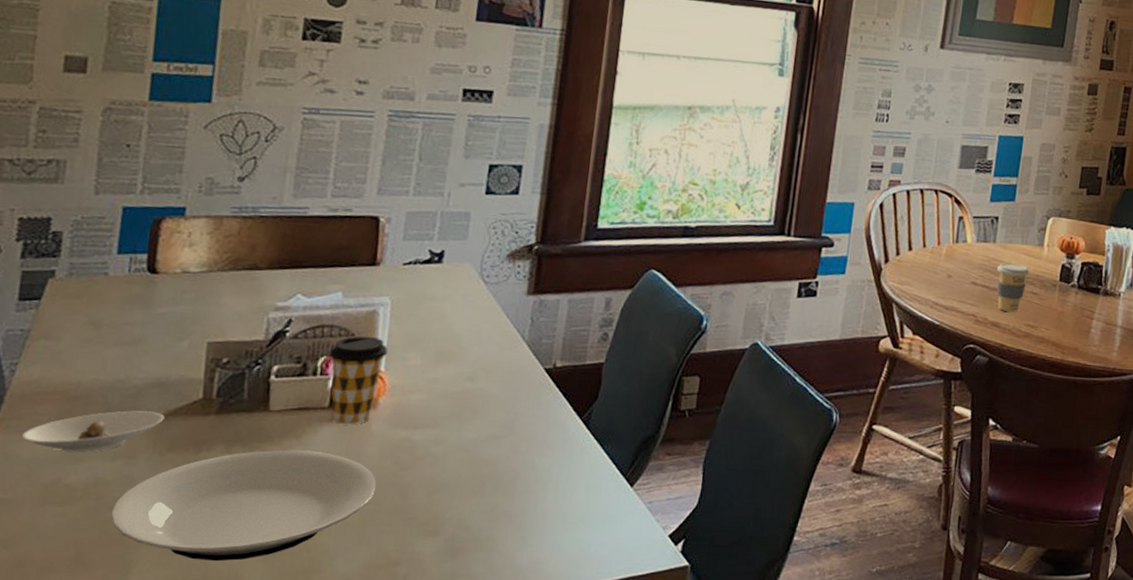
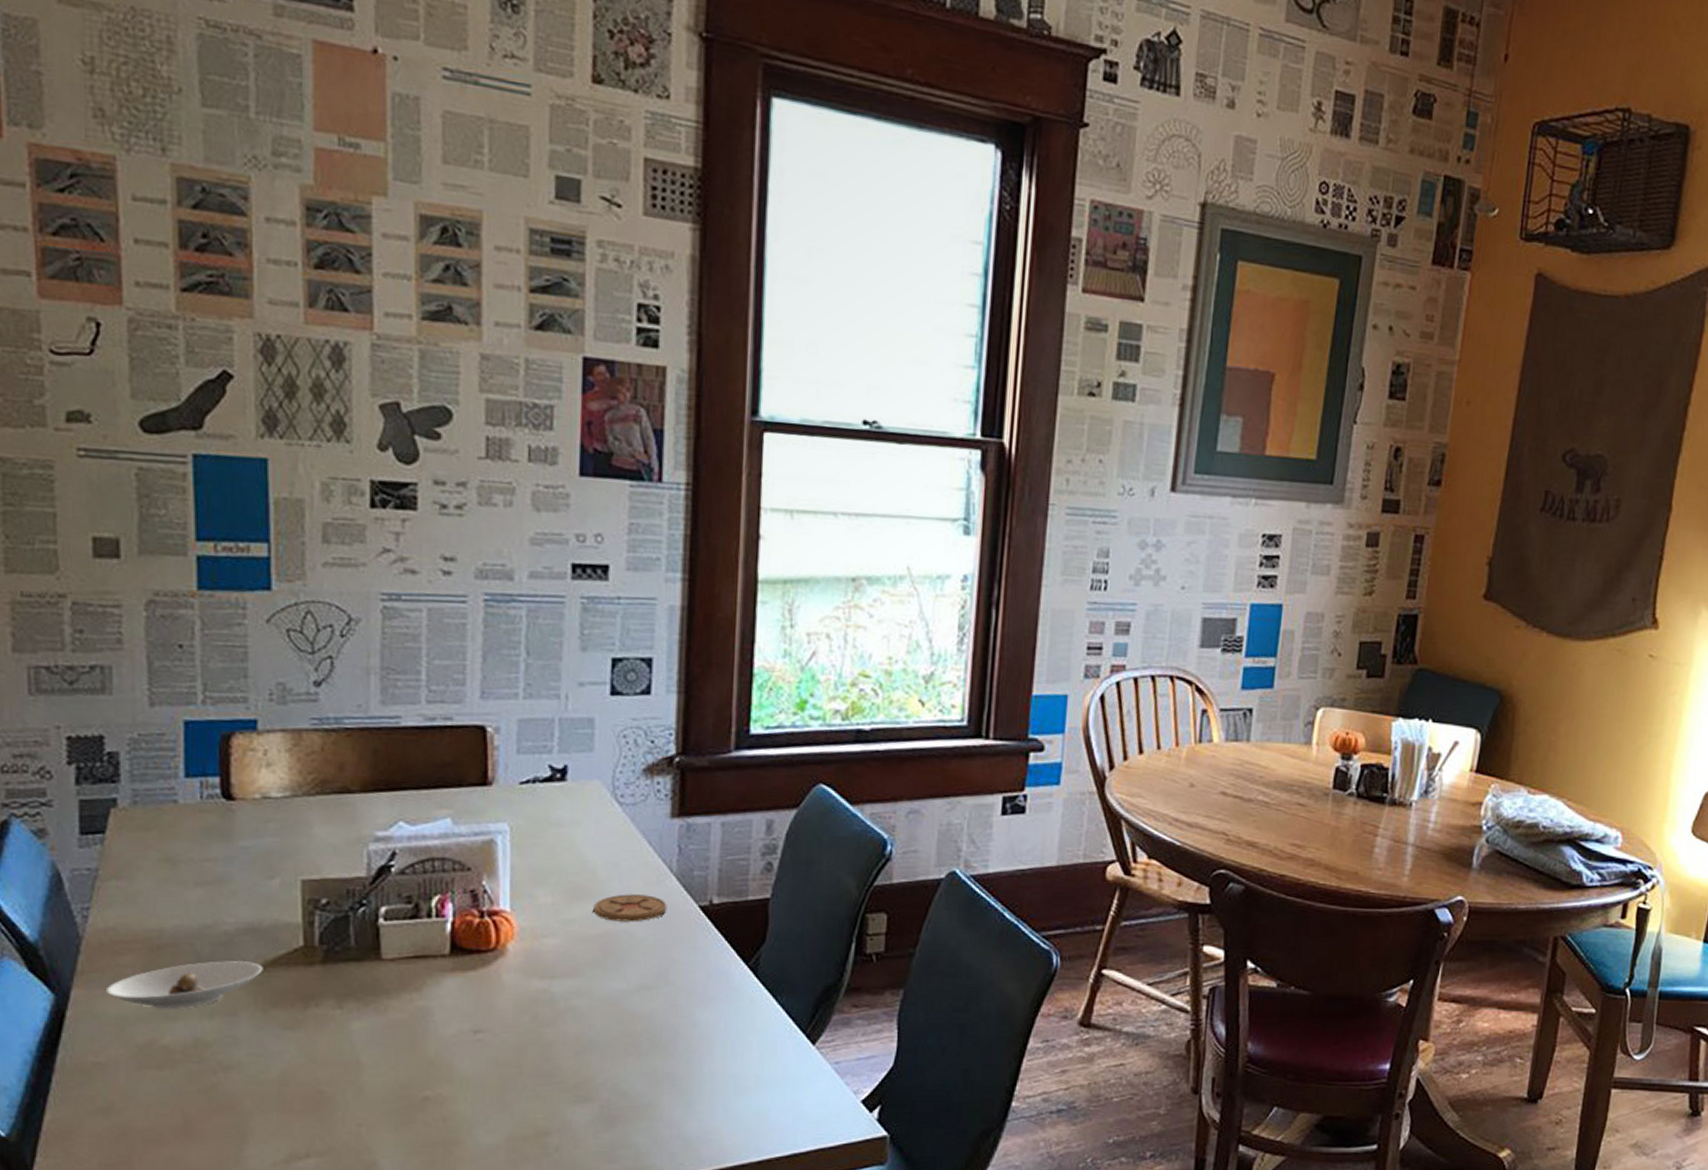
plate: present [111,449,377,562] -> none [217,1004,515,1132]
coffee cup: present [328,336,389,425] -> none [443,870,513,975]
coaster: none [455,357,518,382] -> present [593,894,667,922]
coffee cup: present [996,263,1030,312] -> none [1251,767,1295,828]

